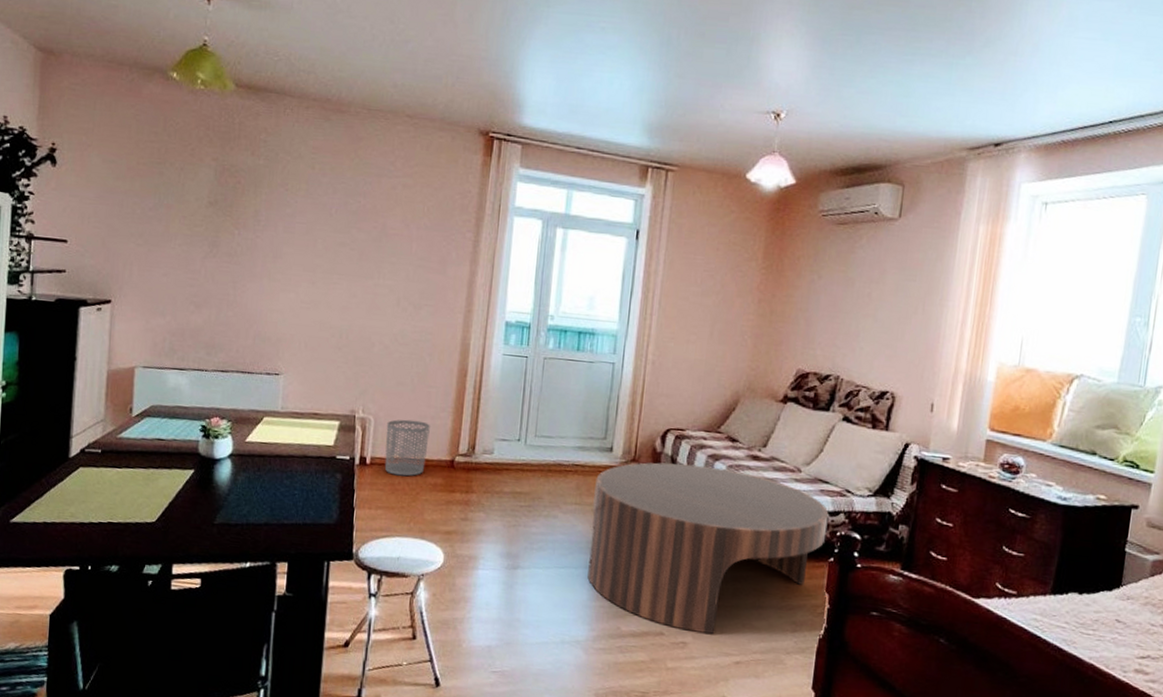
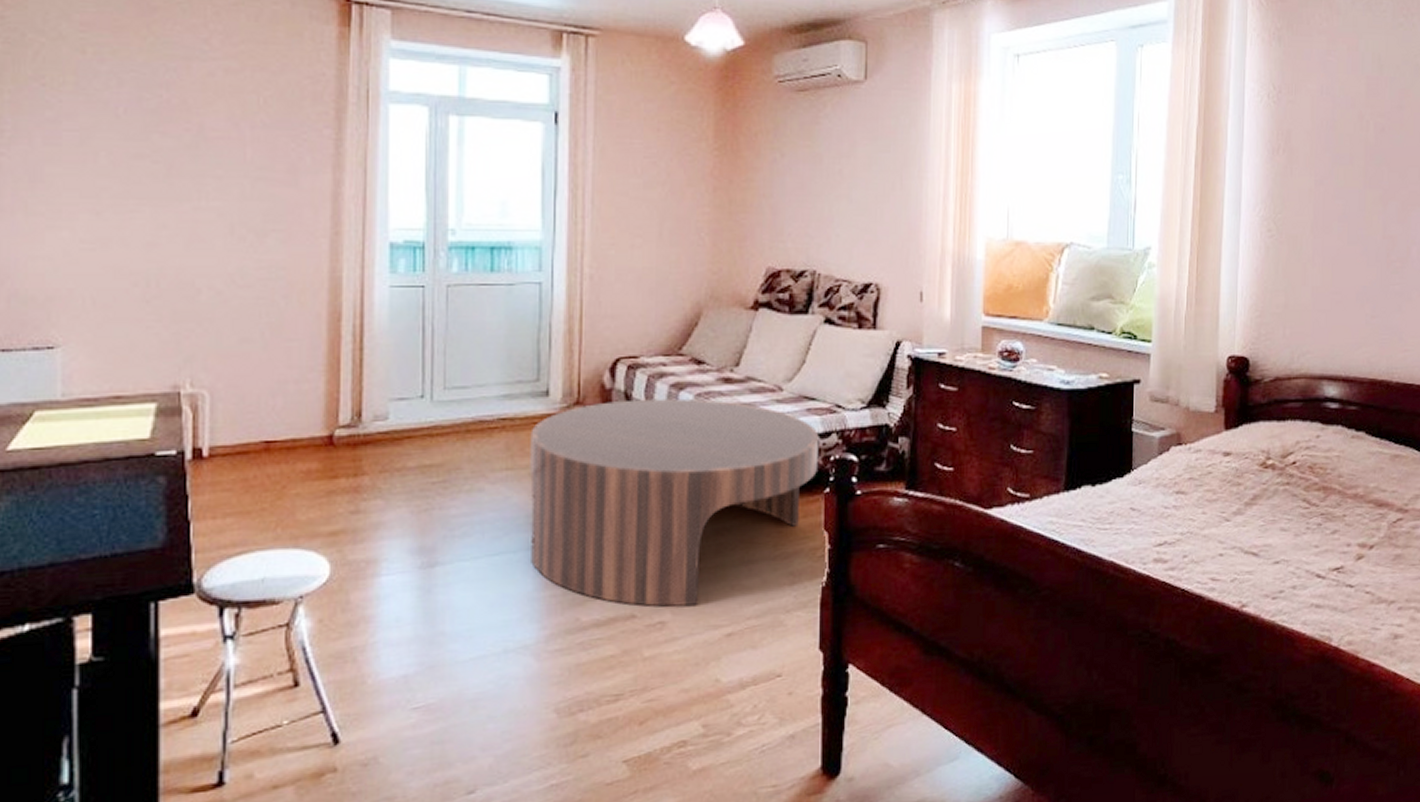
waste bin: present [384,419,430,477] -> none [229,388,294,467]

